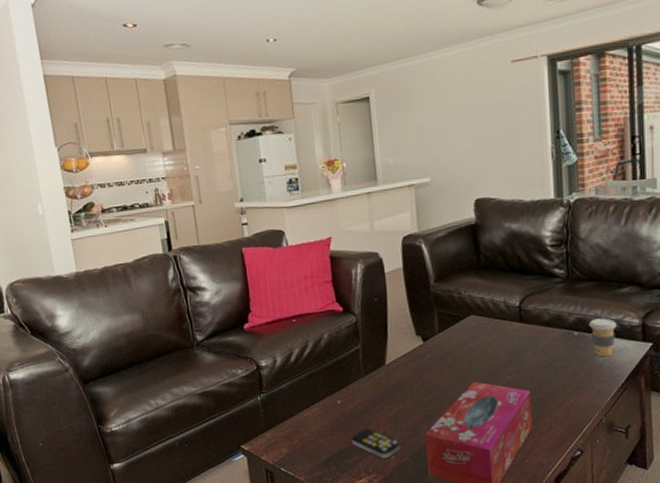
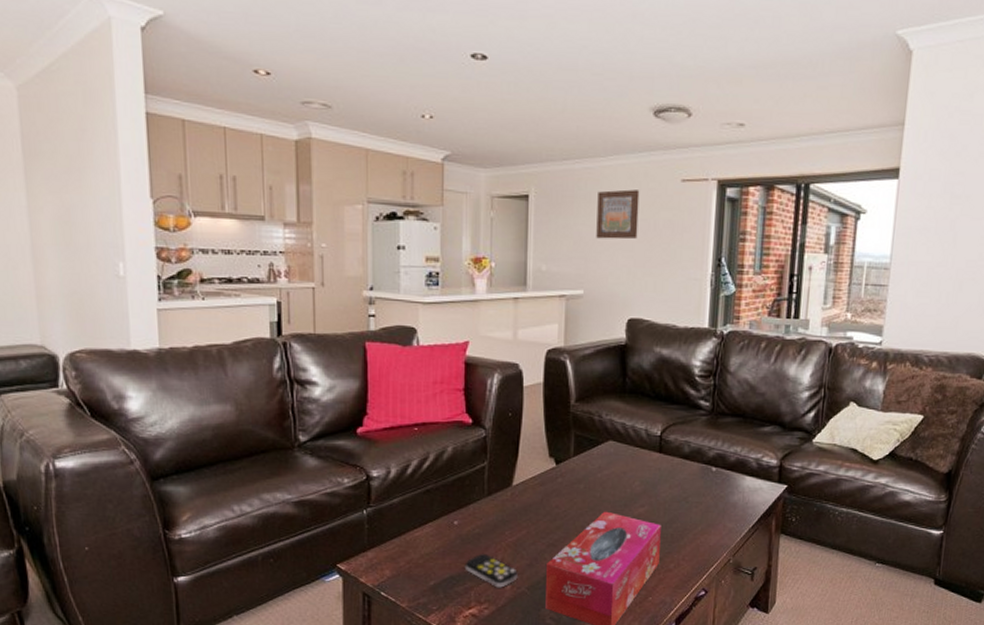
wall art: none [433,77,475,128] -> present [596,189,640,240]
coffee cup: present [589,318,617,357] -> none [728,455,755,496]

